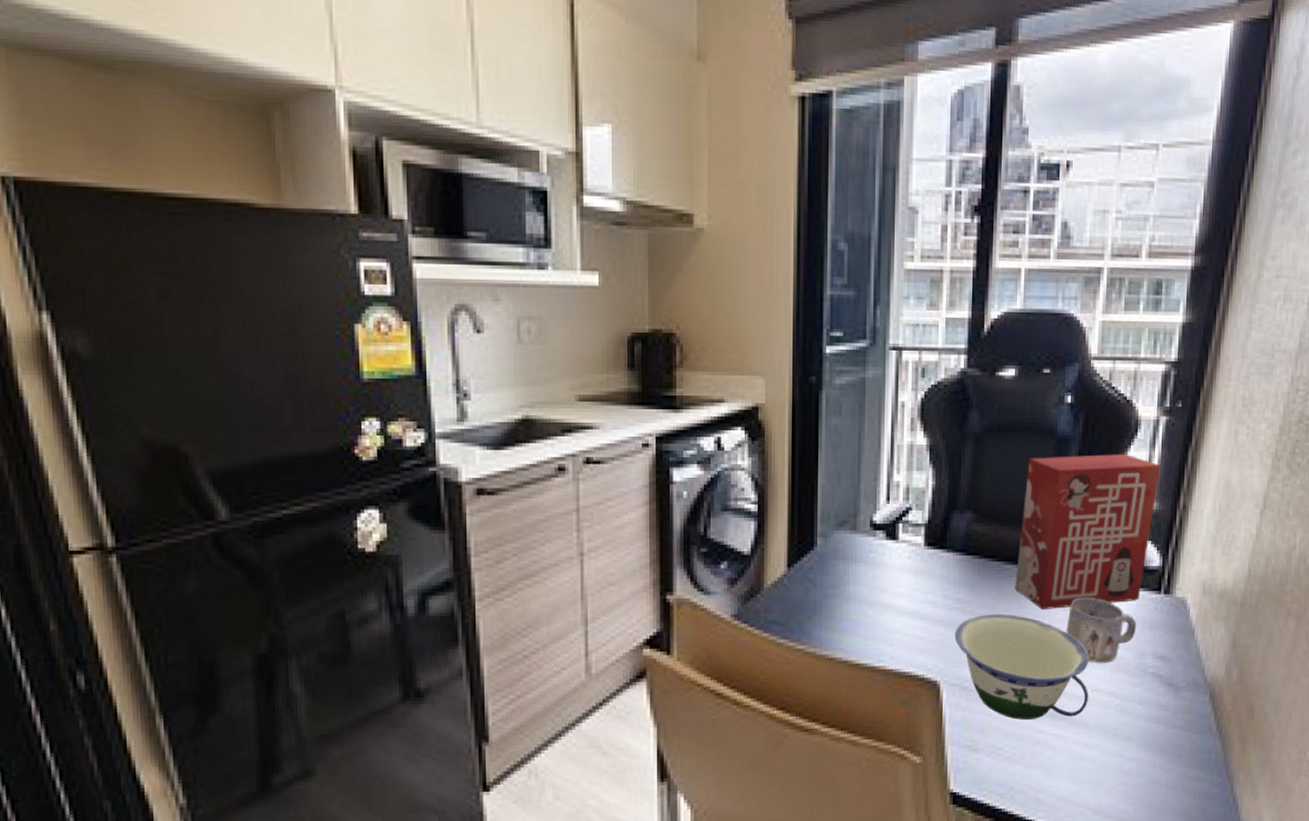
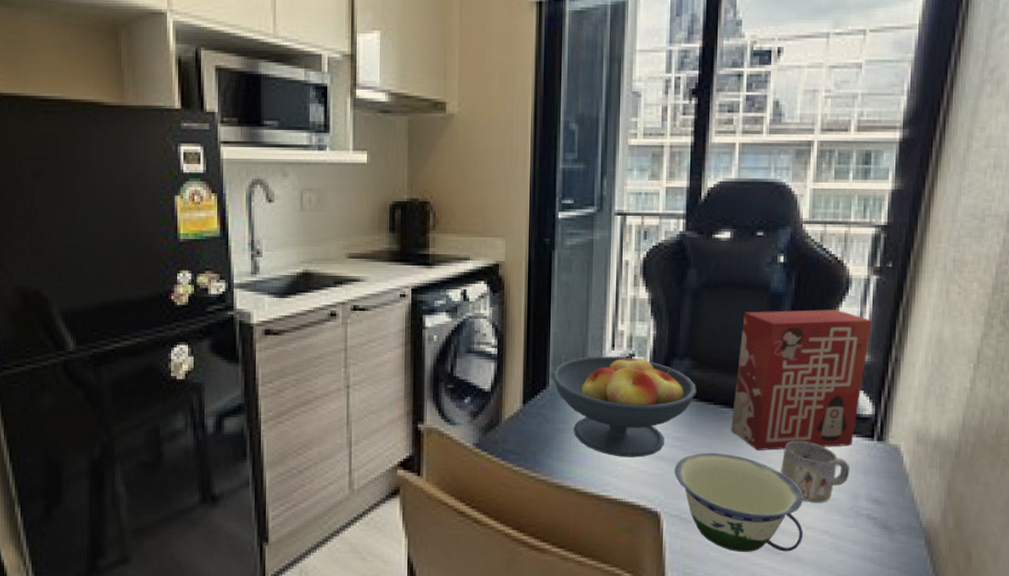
fruit bowl: none [820,506,979,623] -> present [552,353,697,458]

